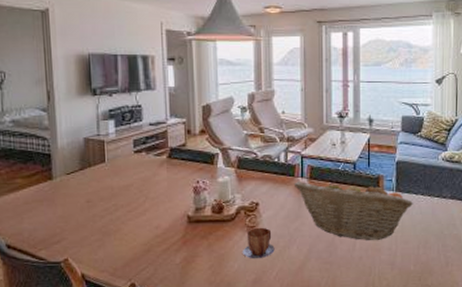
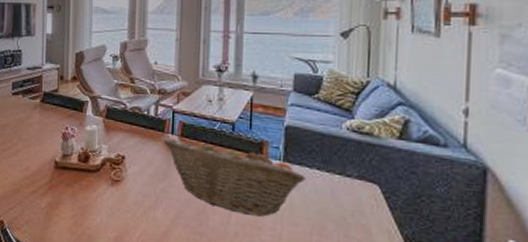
mug: present [243,227,275,259] -> none [106,182,139,217]

